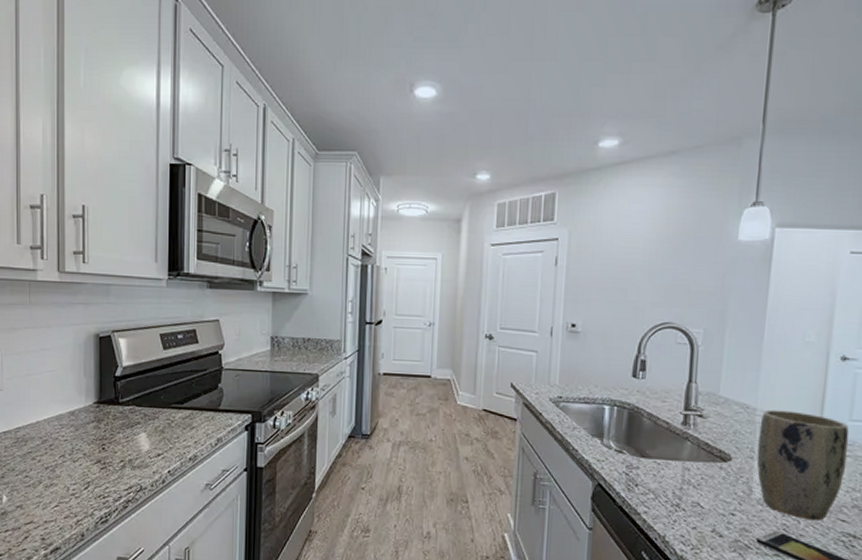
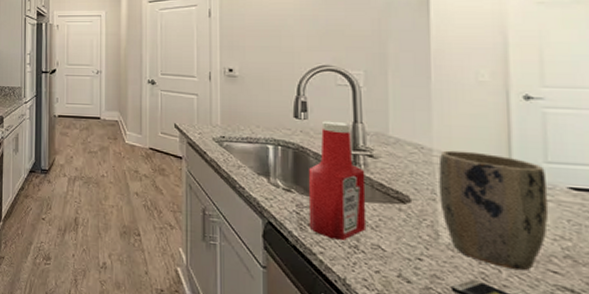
ketchup bottle: none [636,380,694,499] -> present [308,120,367,240]

